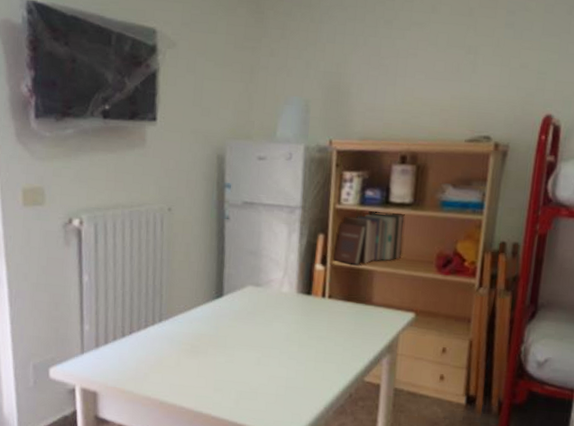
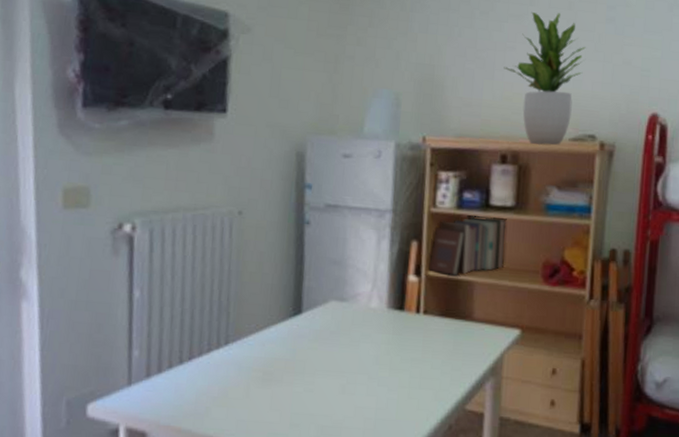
potted plant: none [405,19,485,147] -> present [503,12,586,146]

